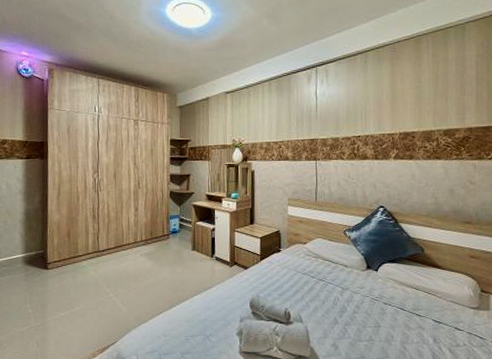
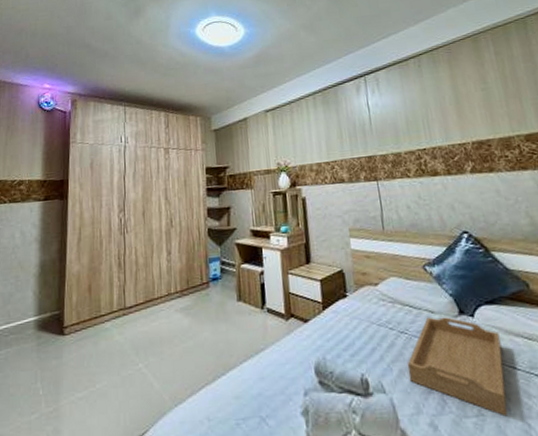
serving tray: none [321,270,395,342] -> present [407,317,508,417]

